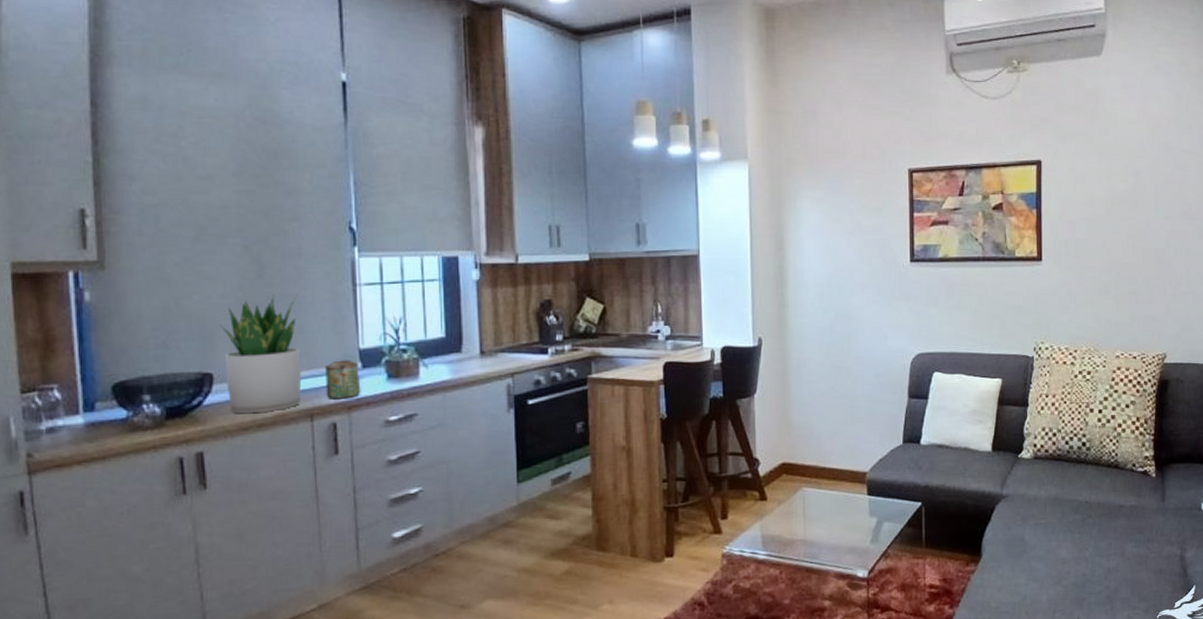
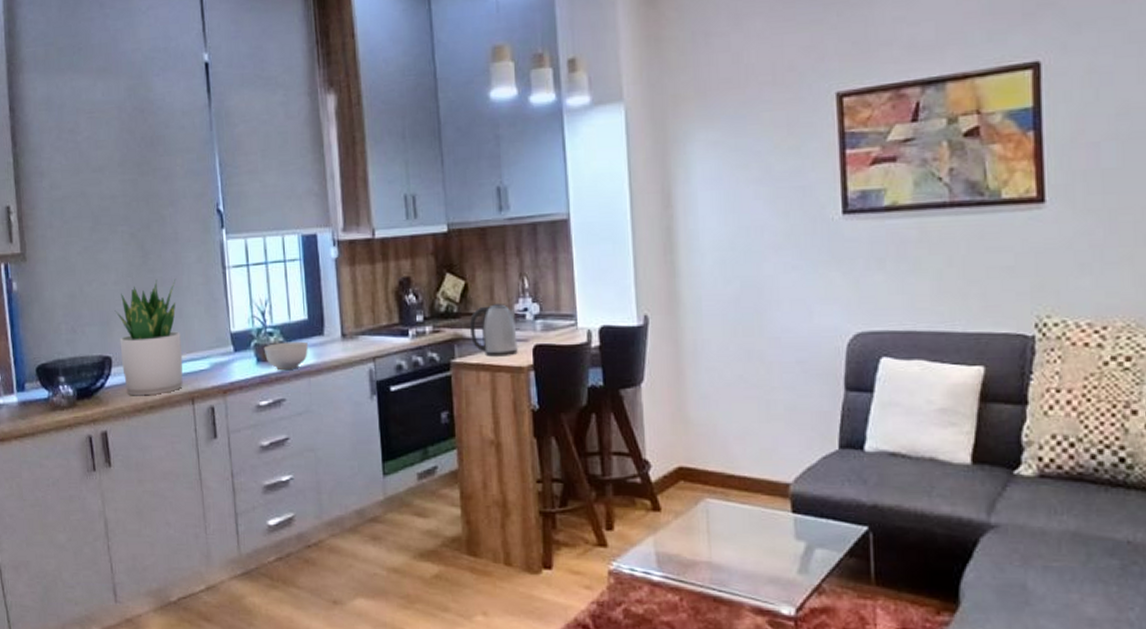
canister: present [325,360,361,399] -> none [202,343,234,383]
bowl: none [396,358,445,385] -> present [263,341,309,370]
kettle: none [607,326,650,373] -> present [470,304,518,357]

